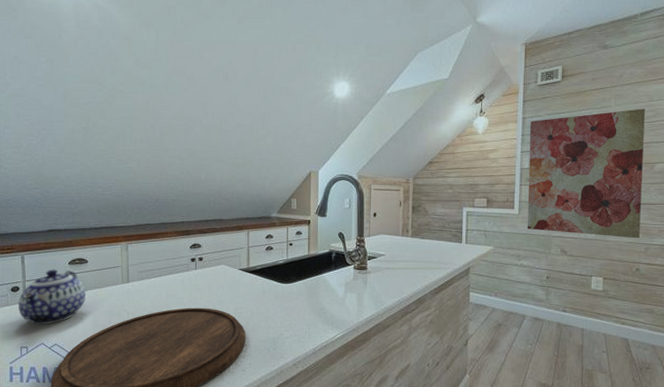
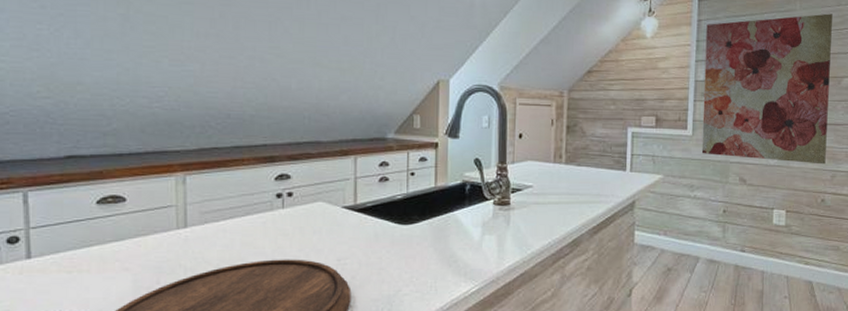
teapot: present [18,269,87,325] -> none [18,211,124,290]

